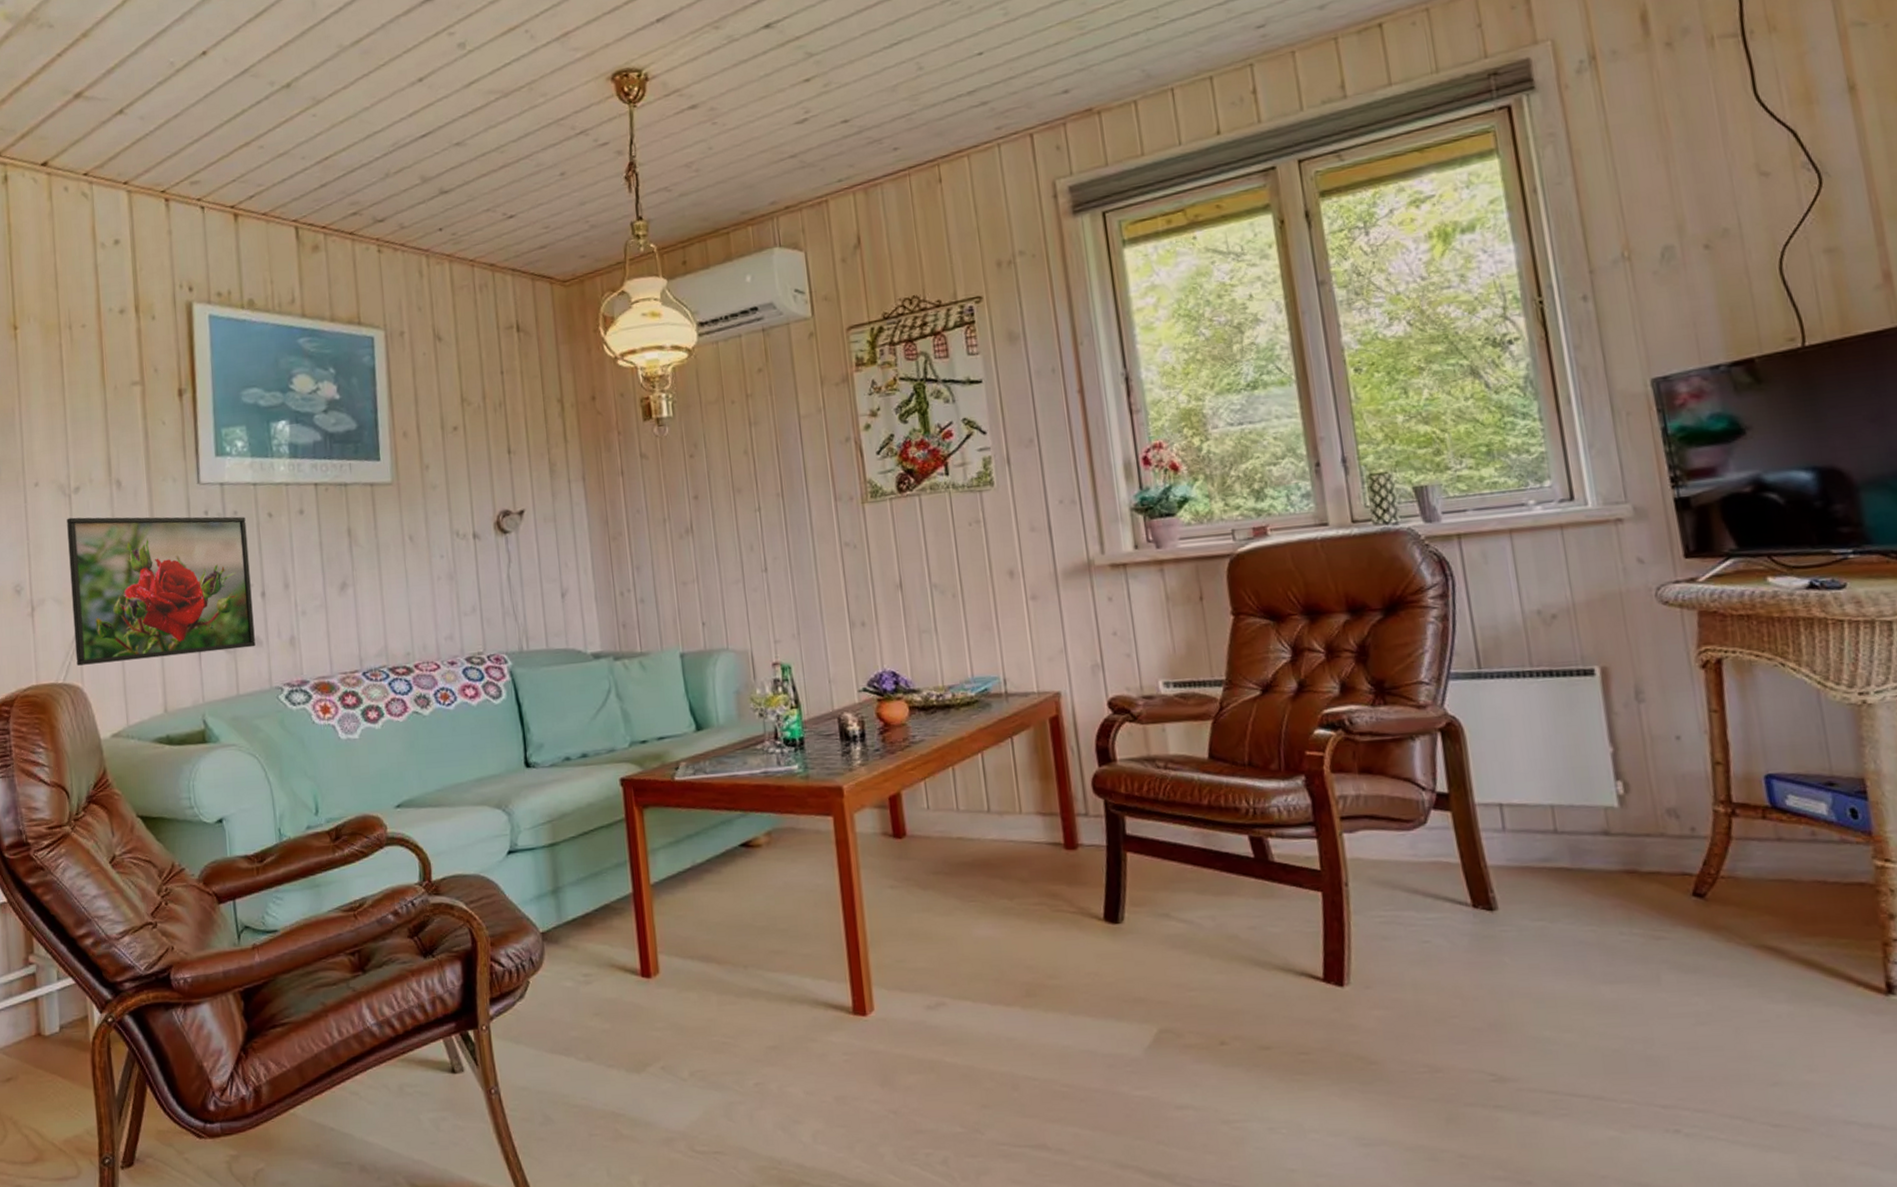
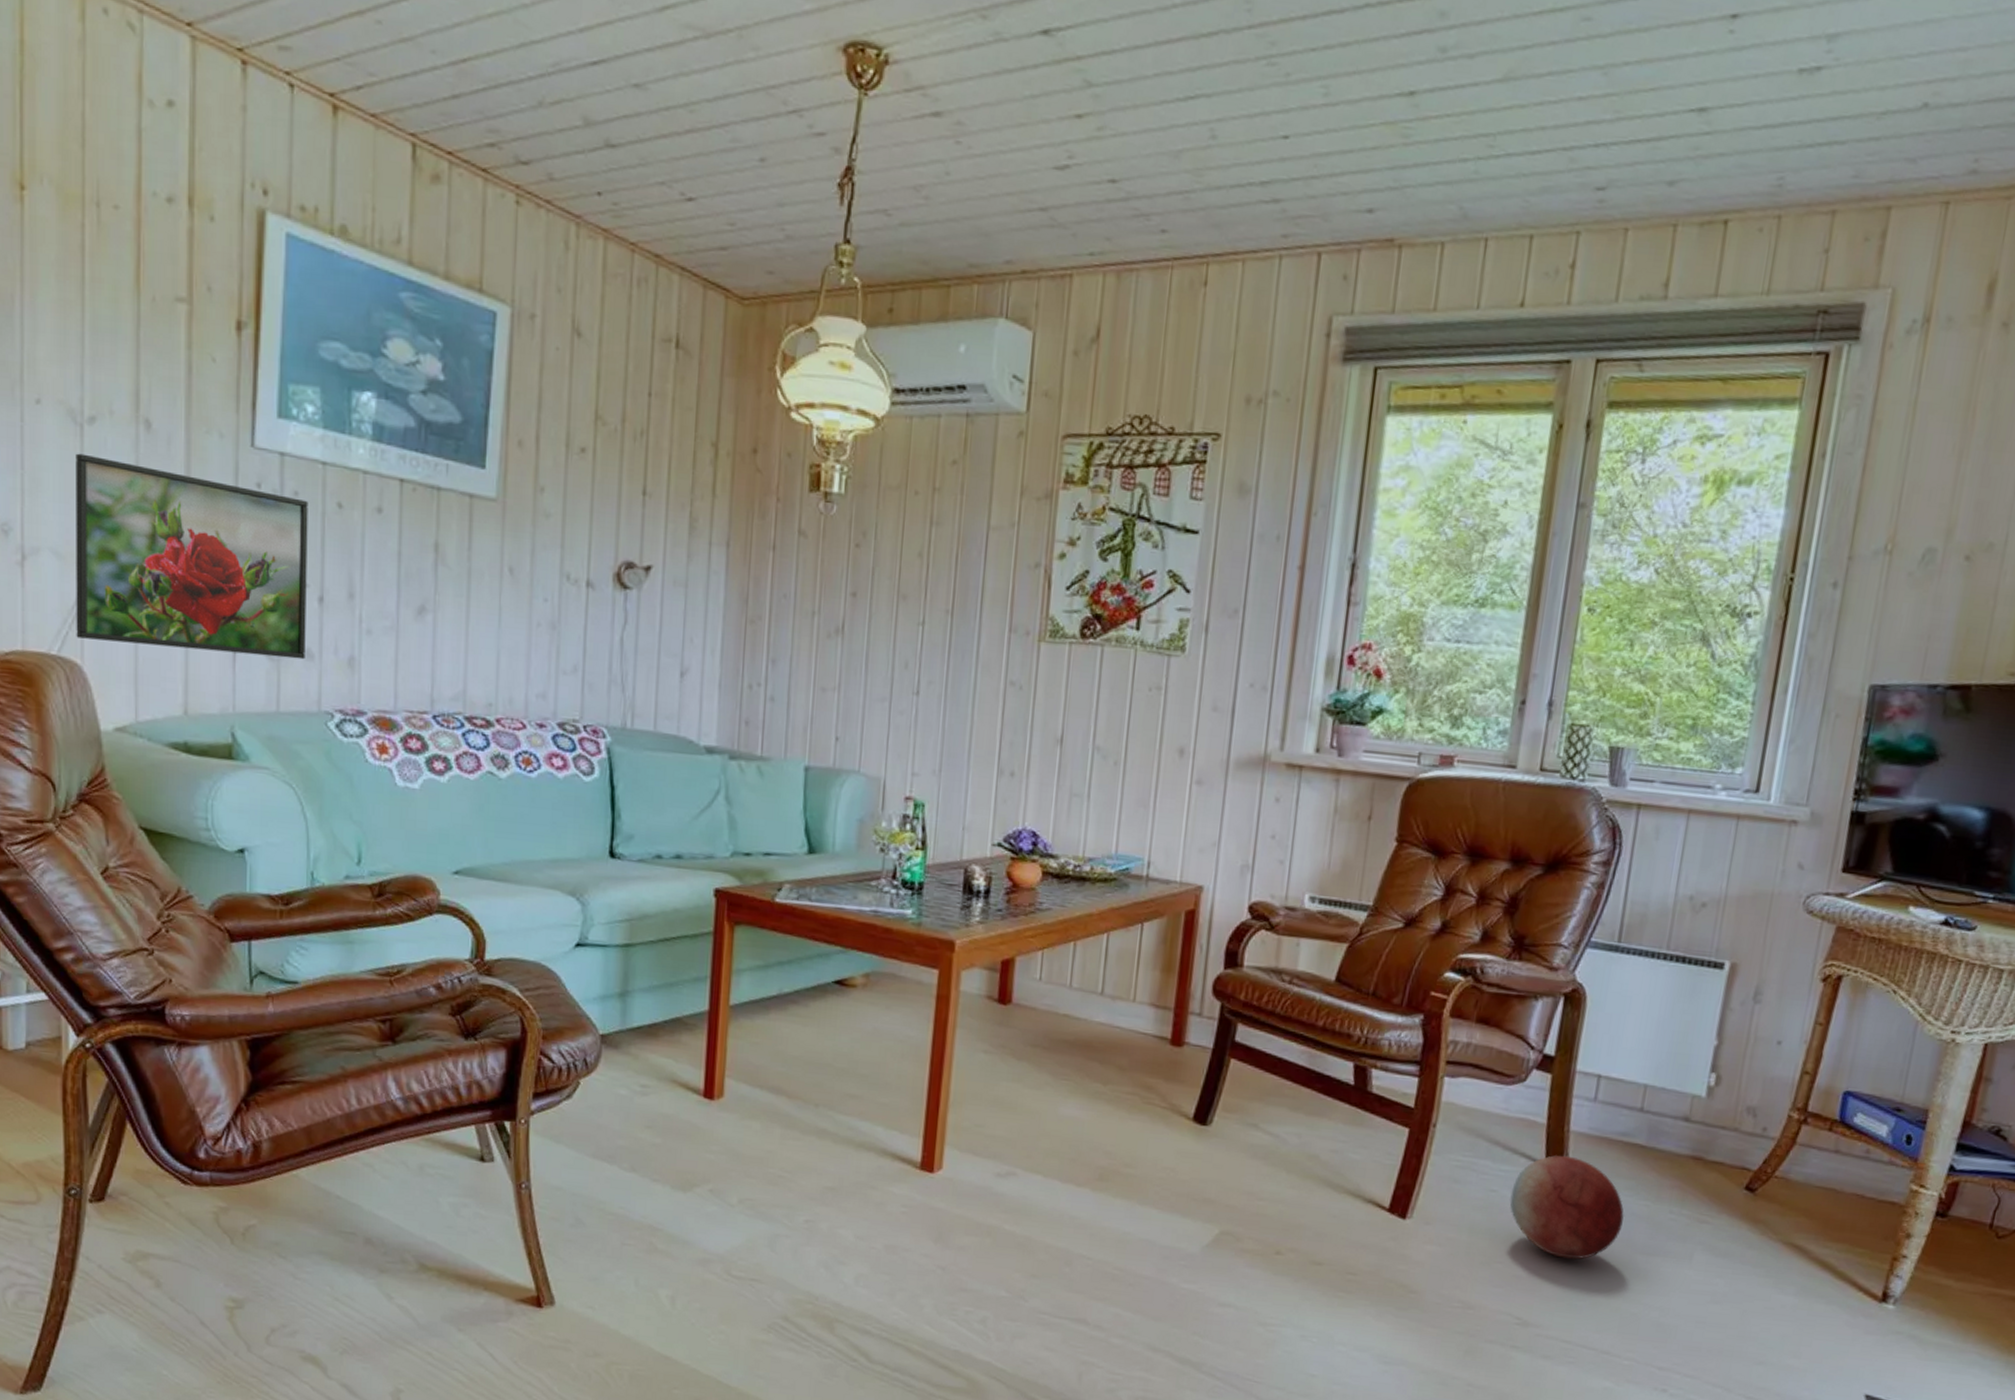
ball: none [1445,892,1574,1002] -> present [1509,1155,1624,1260]

